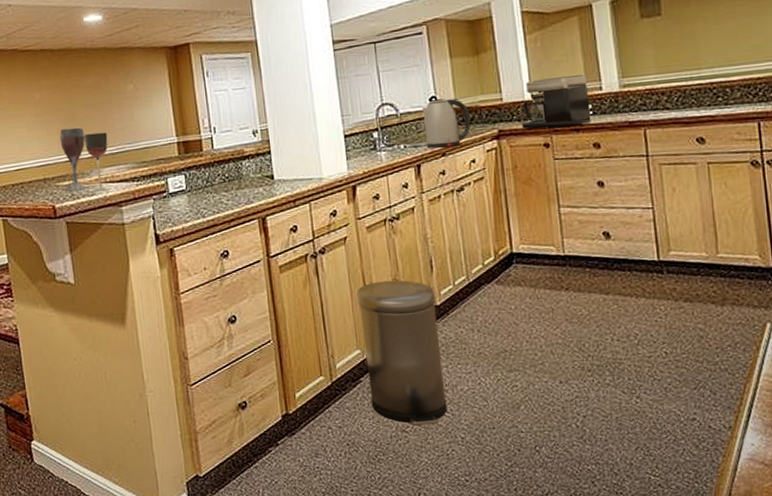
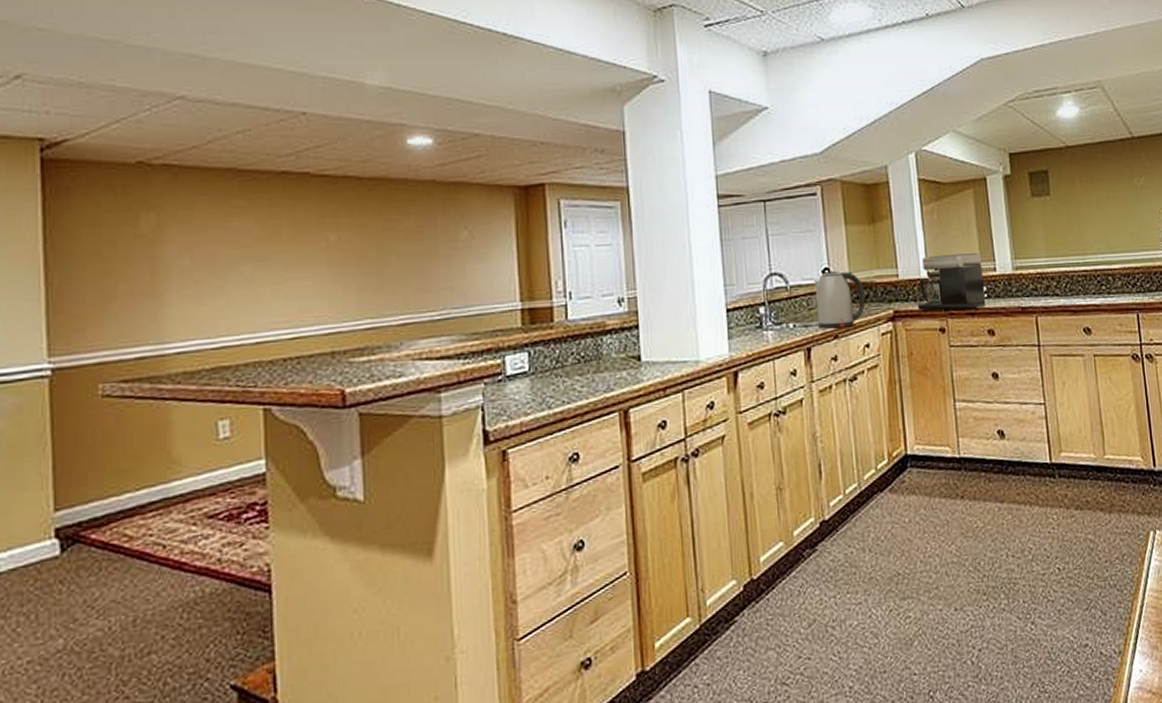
cup: present [59,127,87,192] -> none [359,283,397,371]
wineglass: present [84,132,111,192] -> none [395,291,428,372]
pedal bin: present [357,280,448,426] -> none [734,489,835,676]

